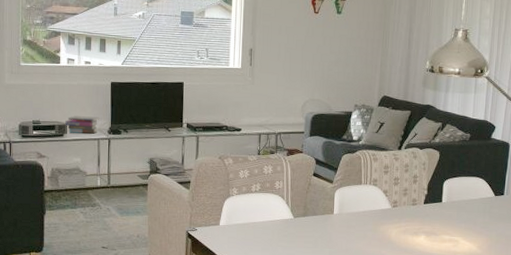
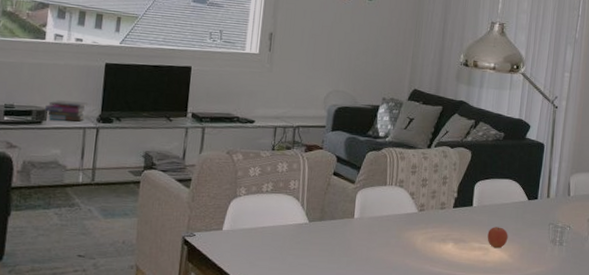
fruit: none [456,221,477,241] -> present [487,227,508,249]

